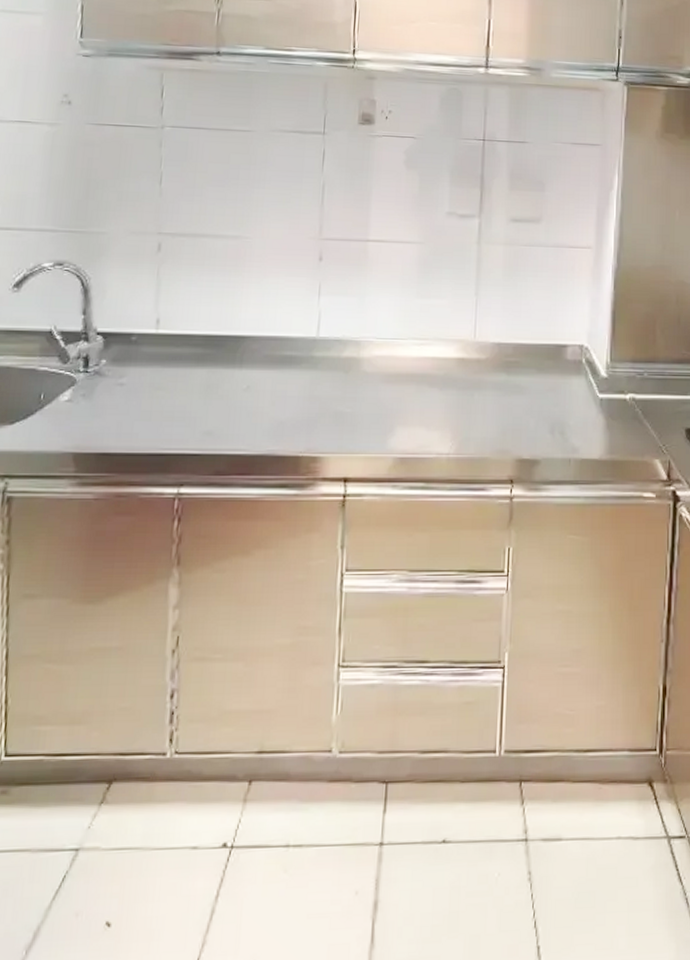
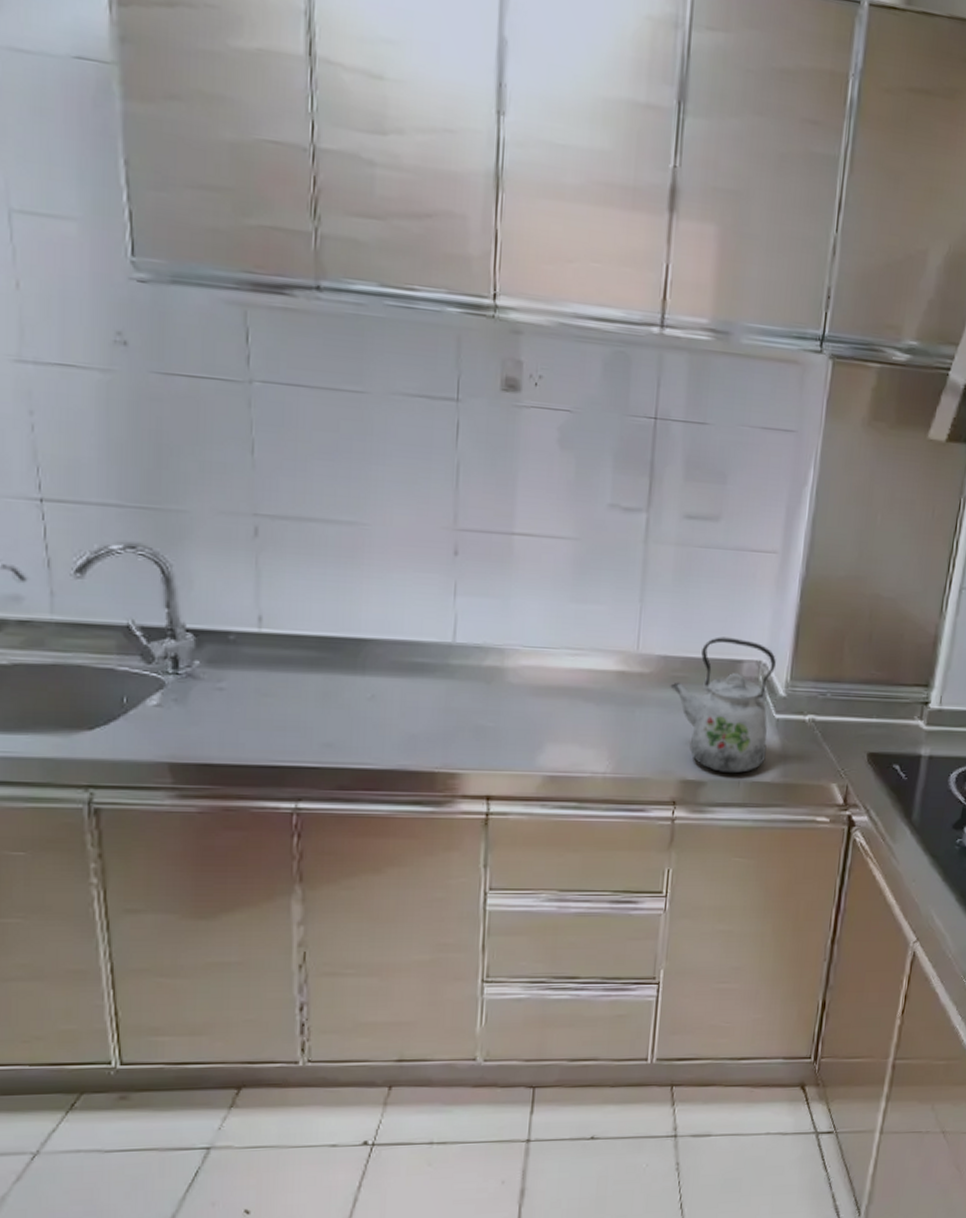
kettle: none [504,324,596,452] -> present [670,637,776,774]

